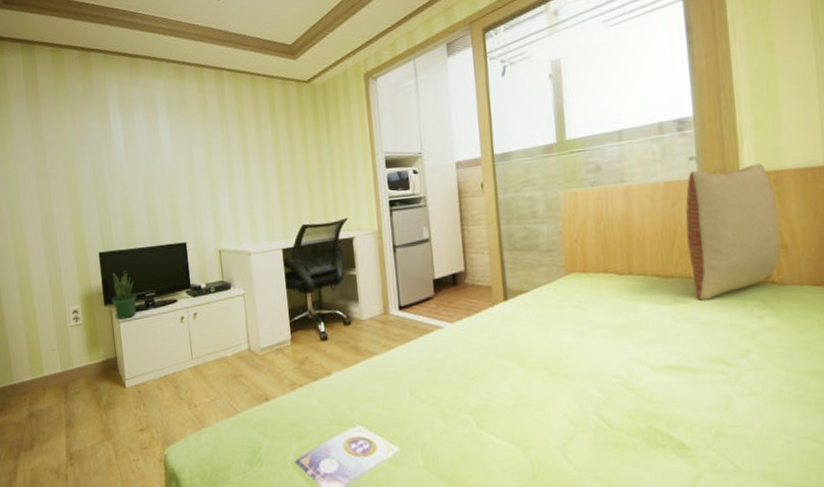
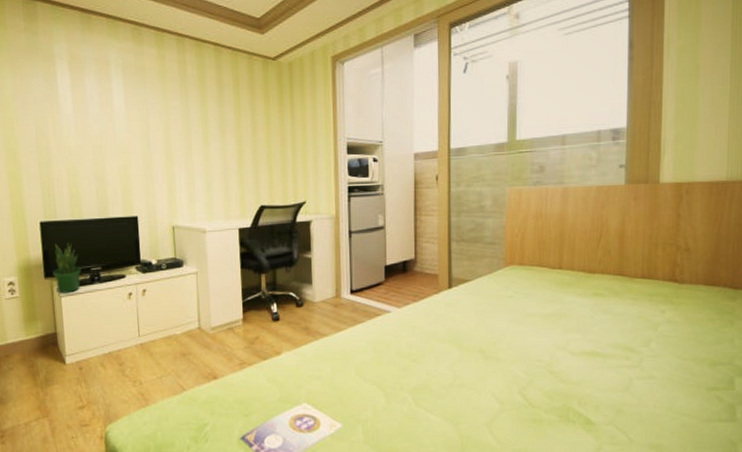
pillow: present [685,163,780,300] -> none [610,175,686,295]

